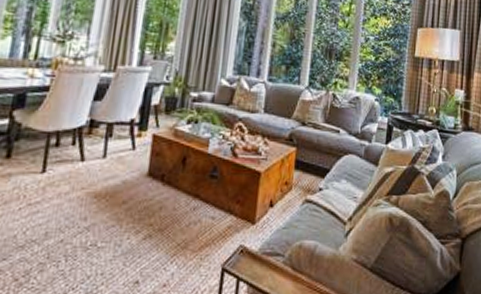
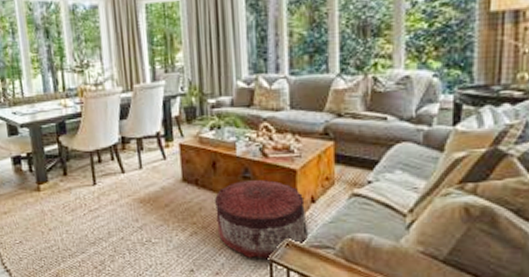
pouf: none [174,179,264,268] -> present [215,180,309,259]

